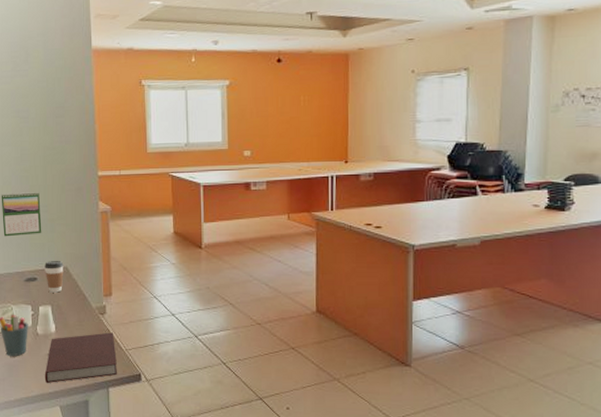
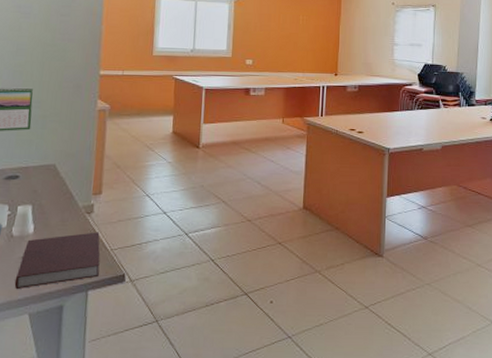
coffee cup: present [45,261,64,293] -> none [29,158,52,191]

